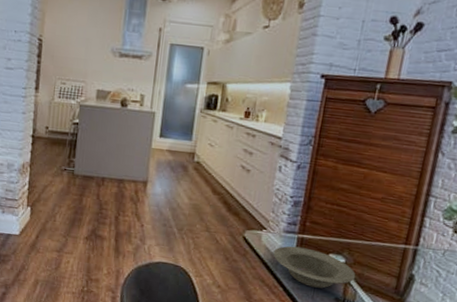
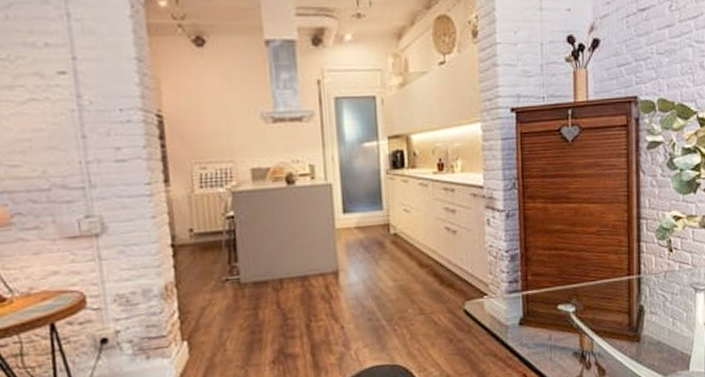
bowl: present [273,246,356,289] -> none [500,305,589,348]

